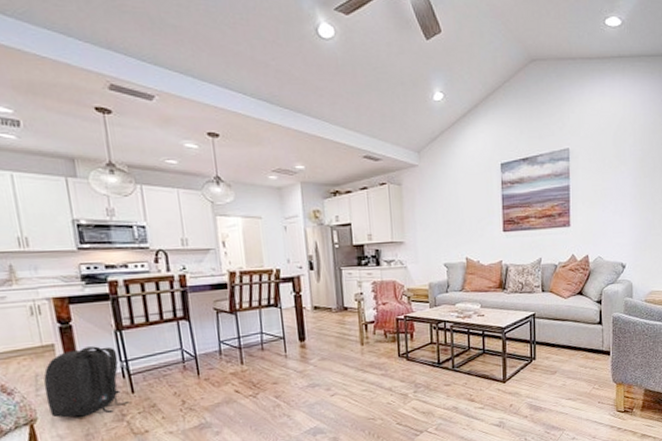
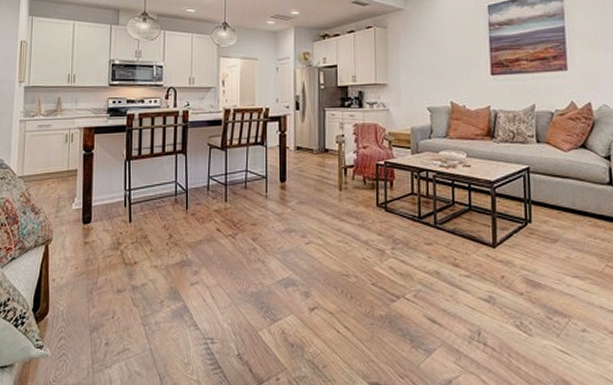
backpack: present [43,346,130,418] -> none [62,174,127,241]

